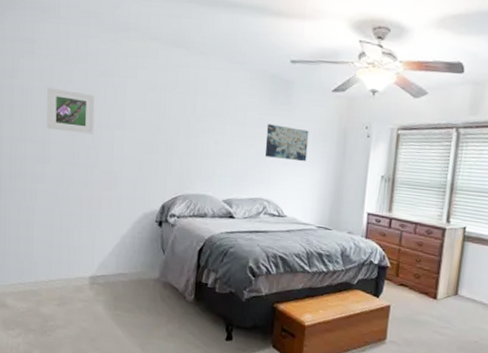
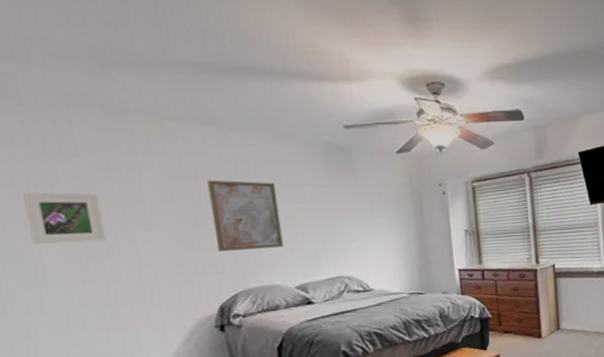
wall art: none [170,95,224,163] -> present [207,180,284,251]
wall art: present [264,124,309,162] -> none [330,195,384,232]

